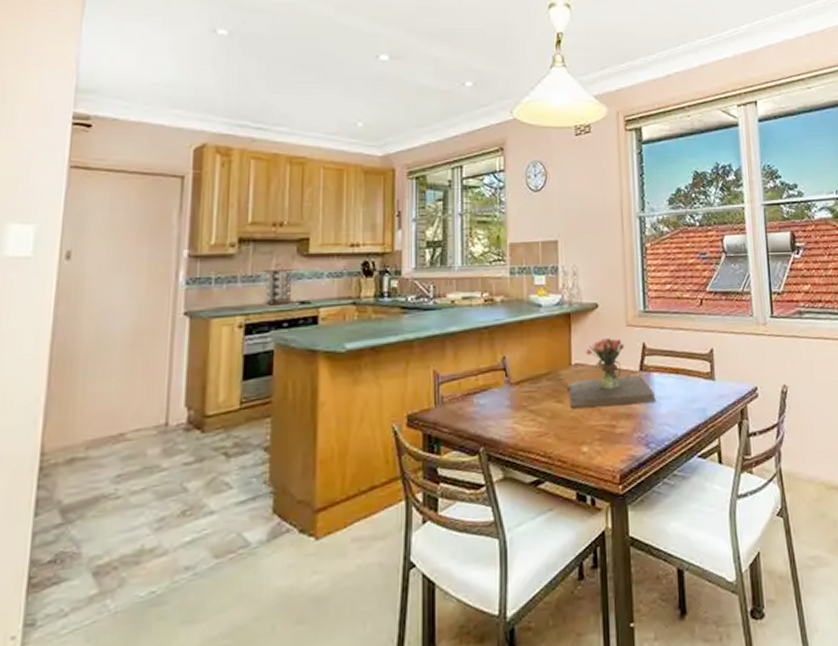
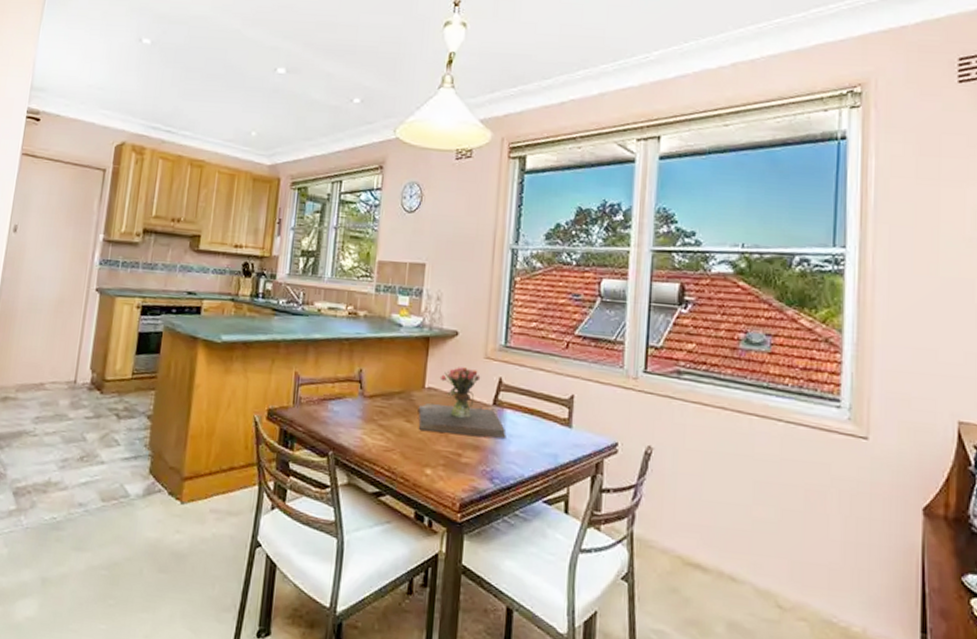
spice rack: present [262,264,294,304] -> none [157,255,186,292]

